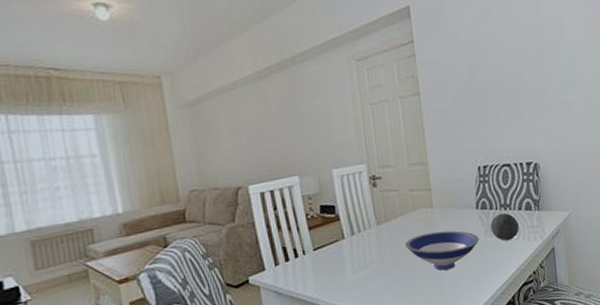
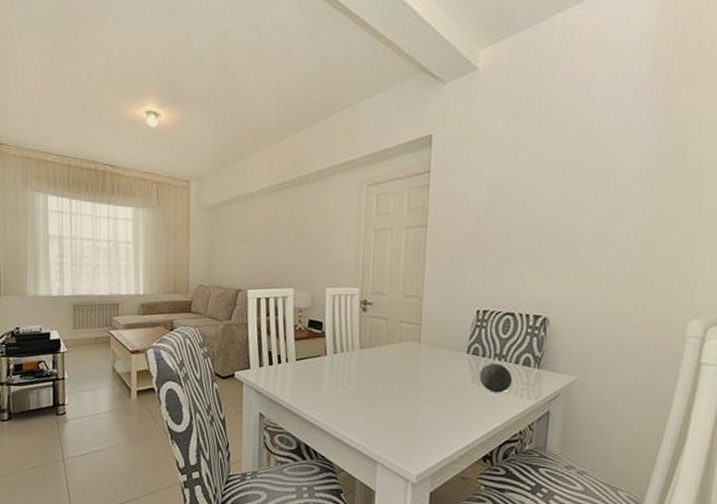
bowl: present [405,230,479,271] -> none [384,367,465,409]

